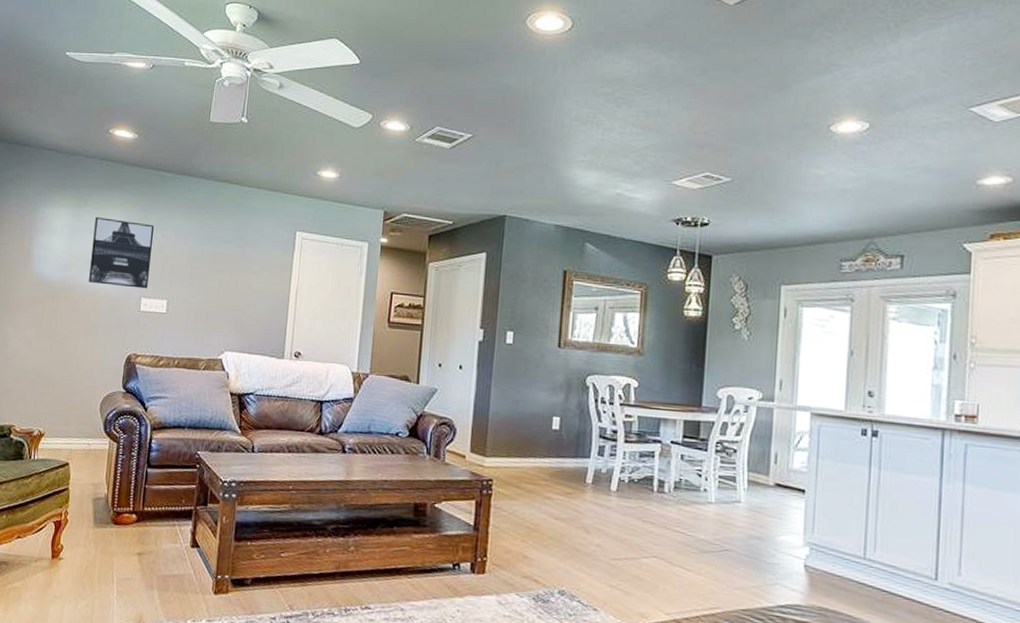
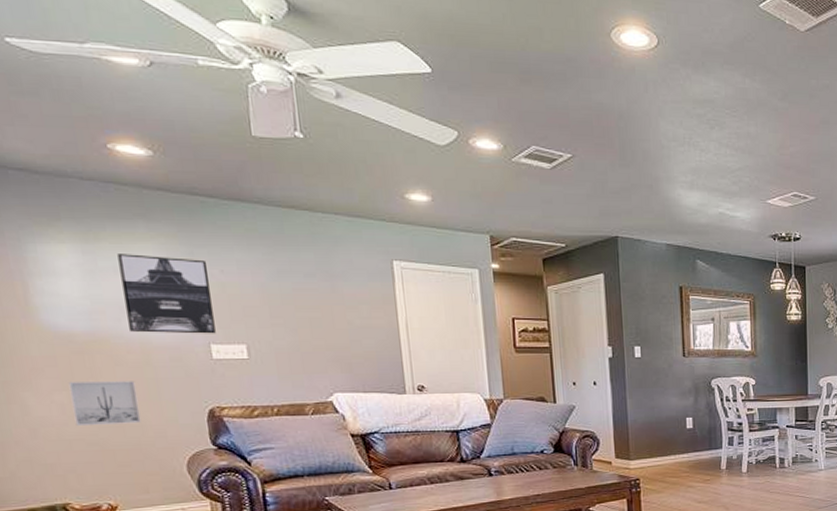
wall art: none [34,321,82,362] -> present [68,381,141,427]

